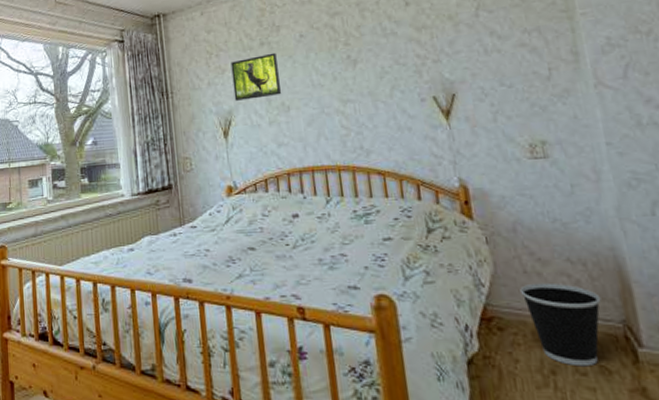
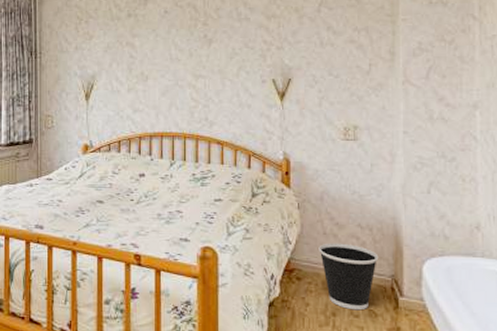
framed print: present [230,52,281,101] -> none [98,25,141,67]

